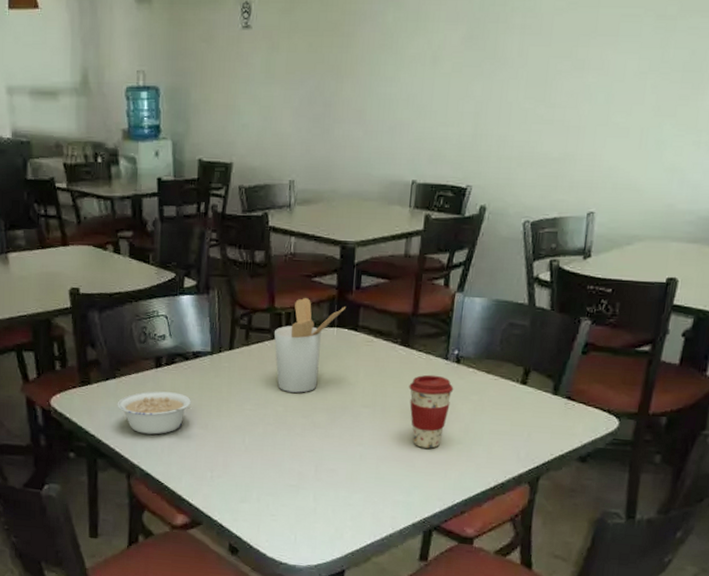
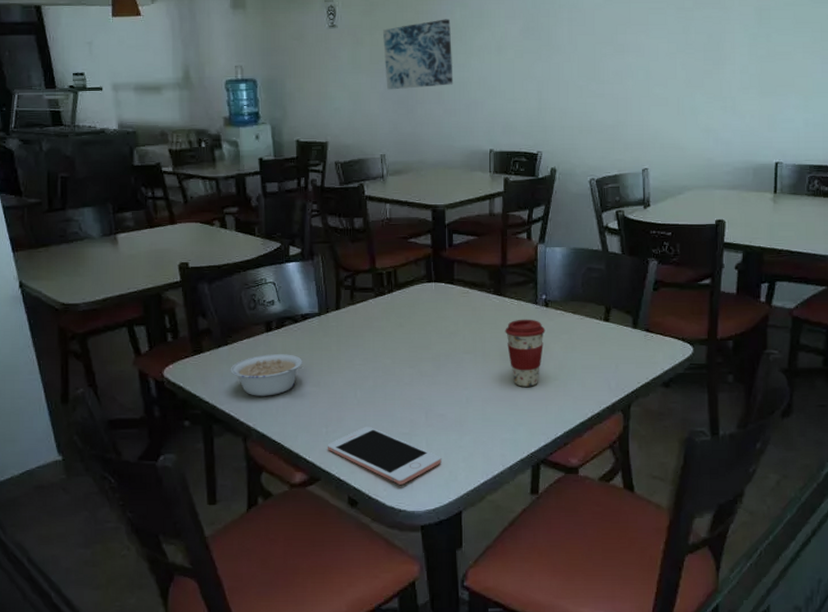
cell phone: none [211,474,328,537] -> present [327,426,441,485]
utensil holder: present [274,298,345,393] -> none [378,258,441,345]
wall art: none [301,21,382,106] -> present [383,19,454,90]

